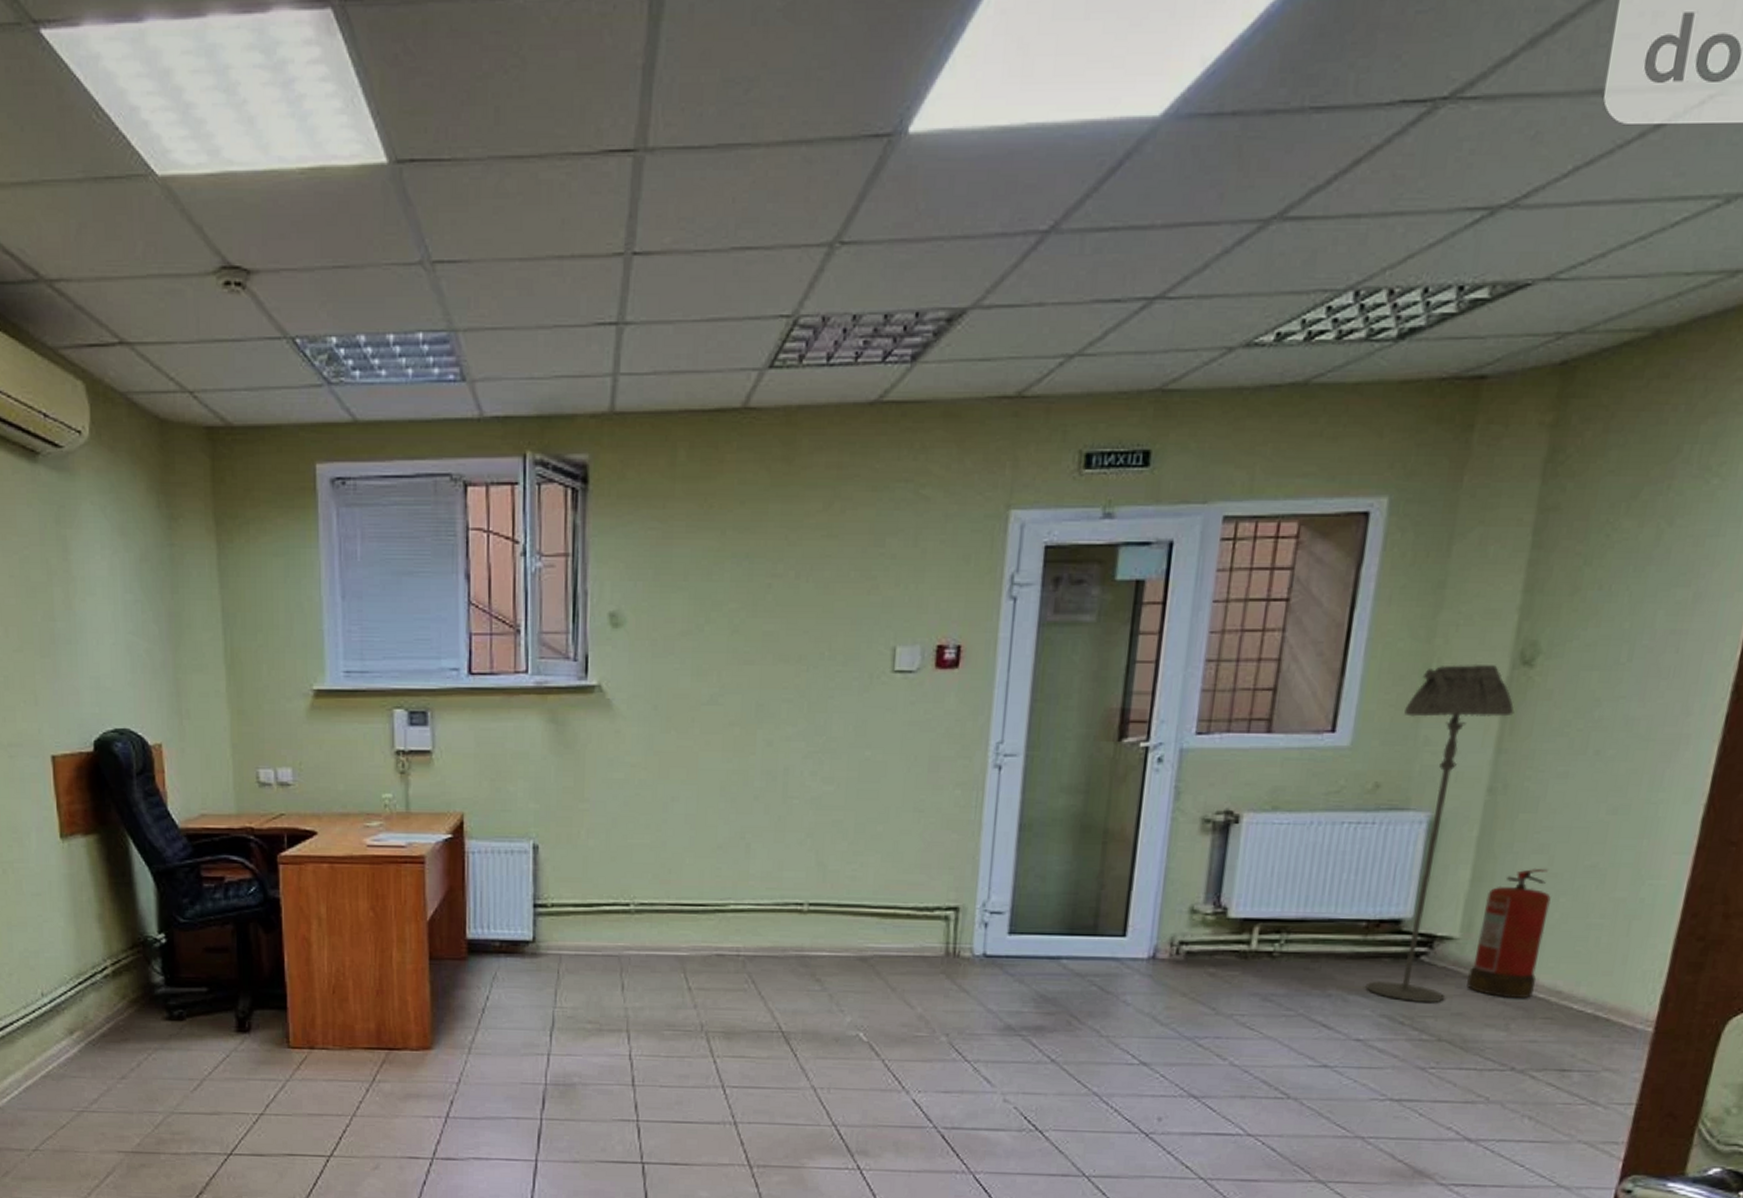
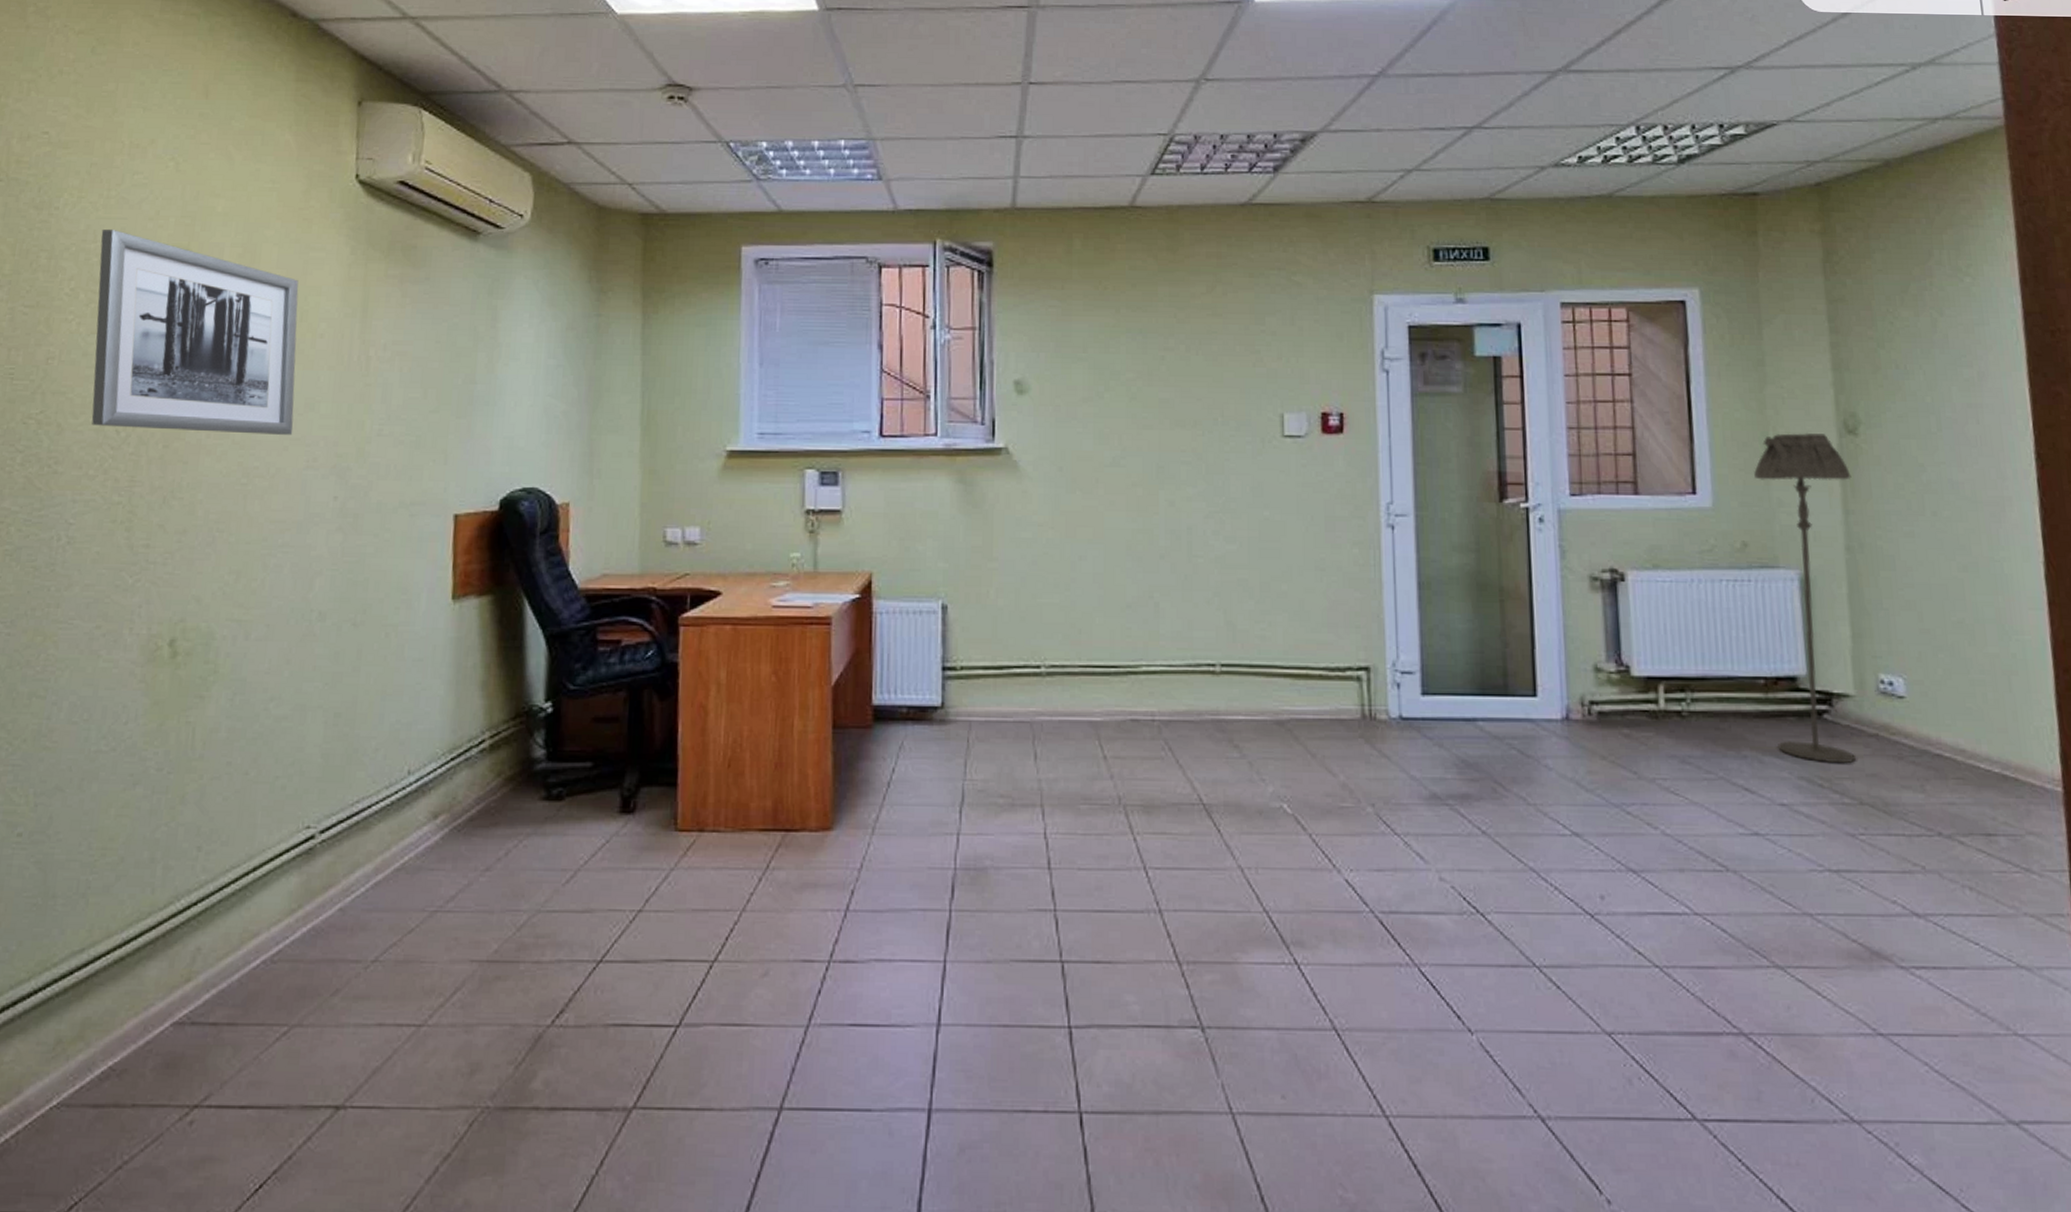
fire extinguisher: present [1466,868,1551,999] -> none [1871,624,1939,758]

